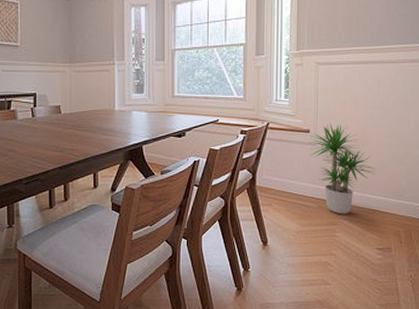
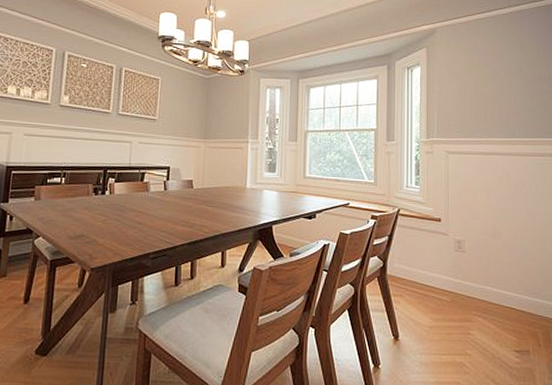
potted plant: present [308,124,376,215] -> none [439,213,510,311]

